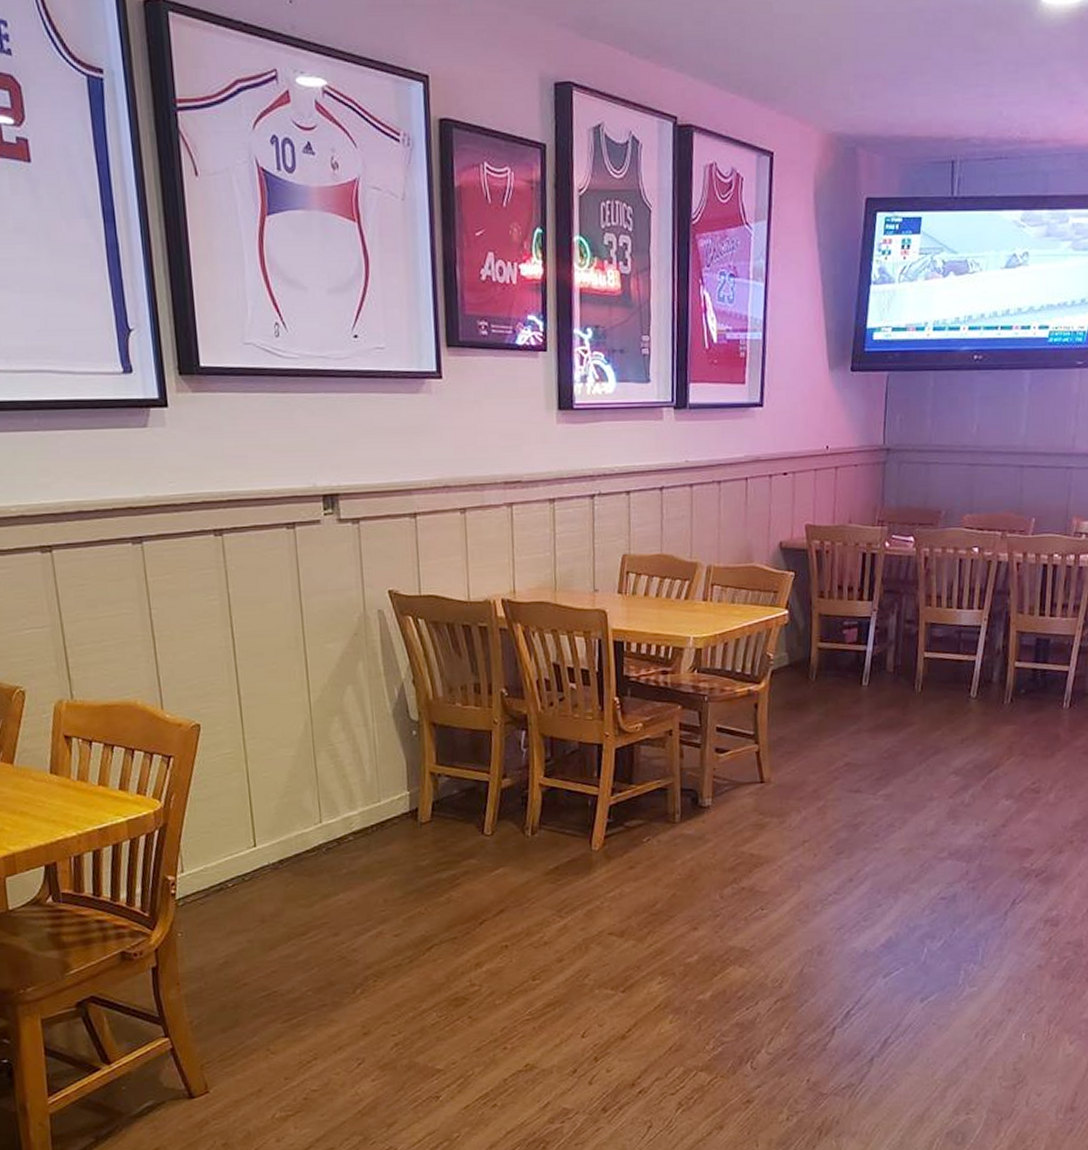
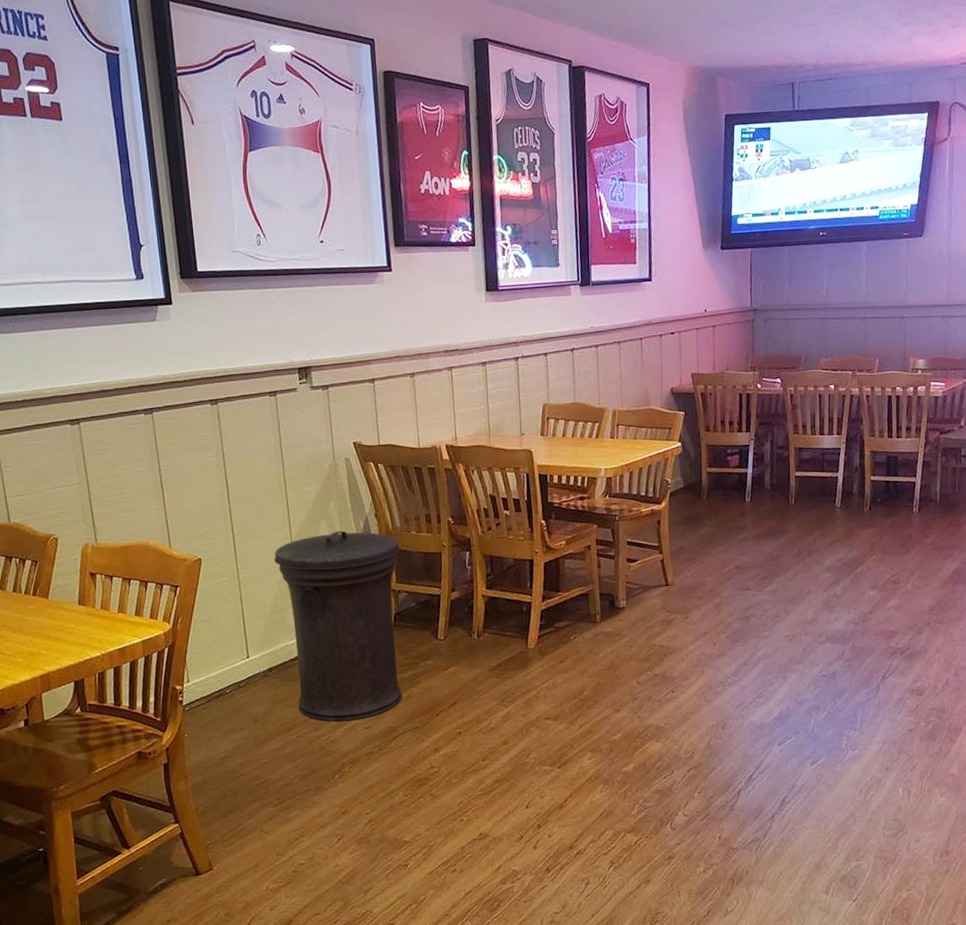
trash can: none [289,698,443,927] -> present [274,530,402,722]

